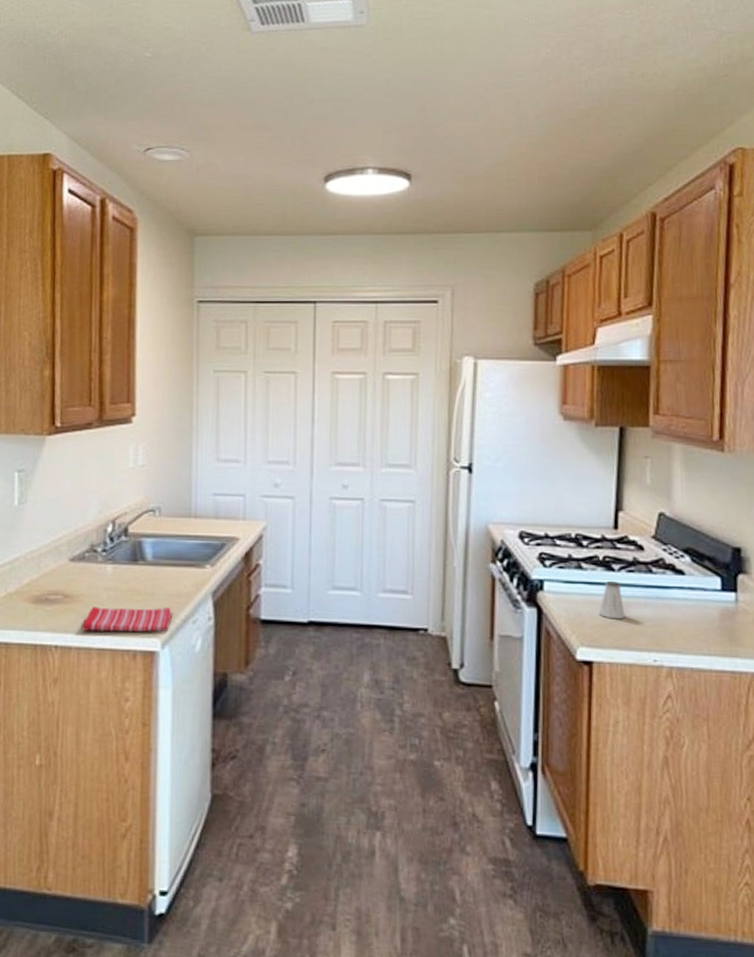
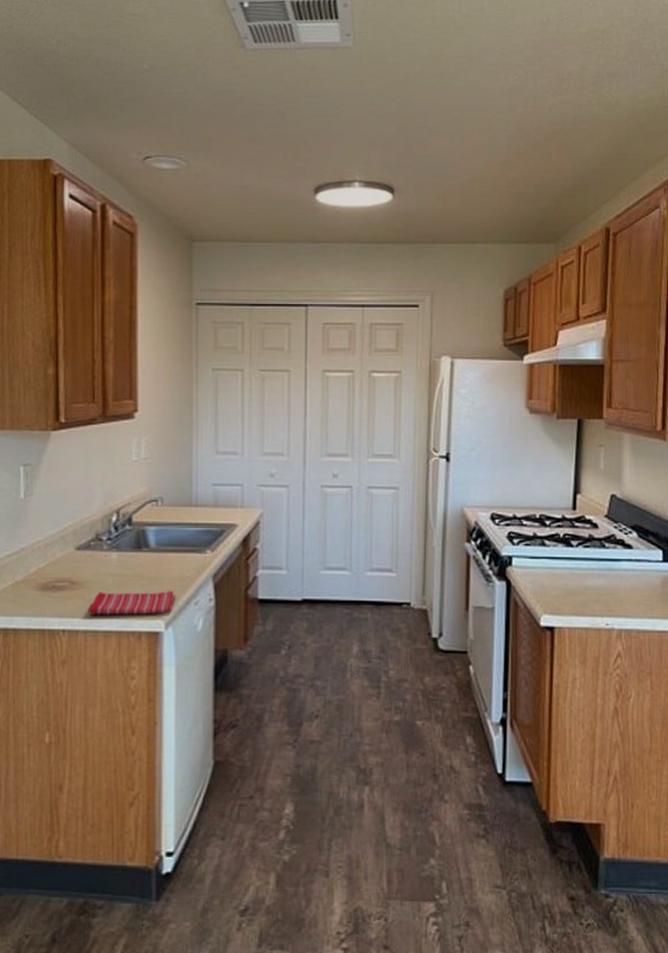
saltshaker: present [598,580,625,620] -> none [559,555,582,589]

